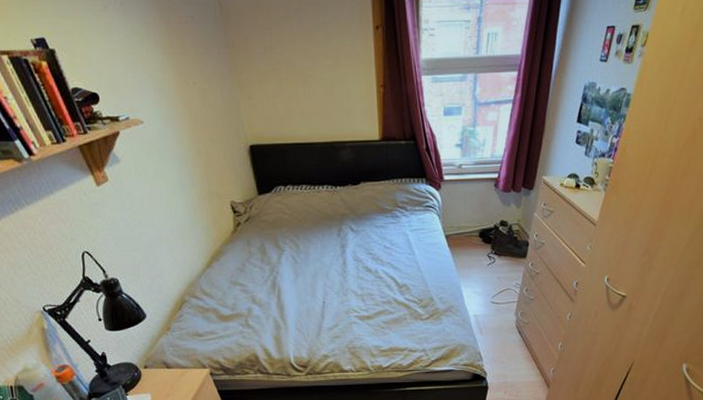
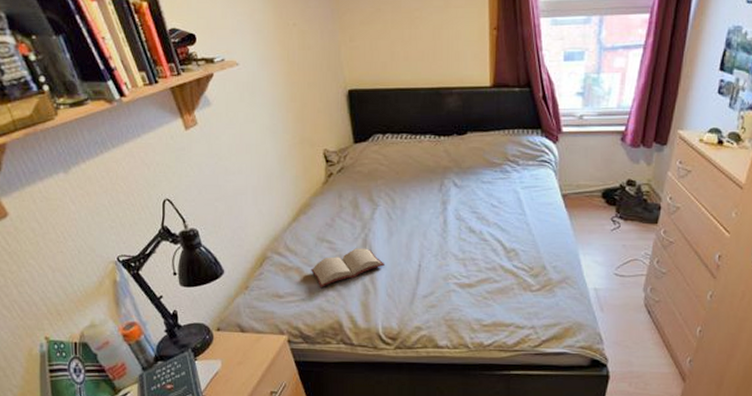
hardback book: none [227,289,294,325] -> present [311,248,386,287]

